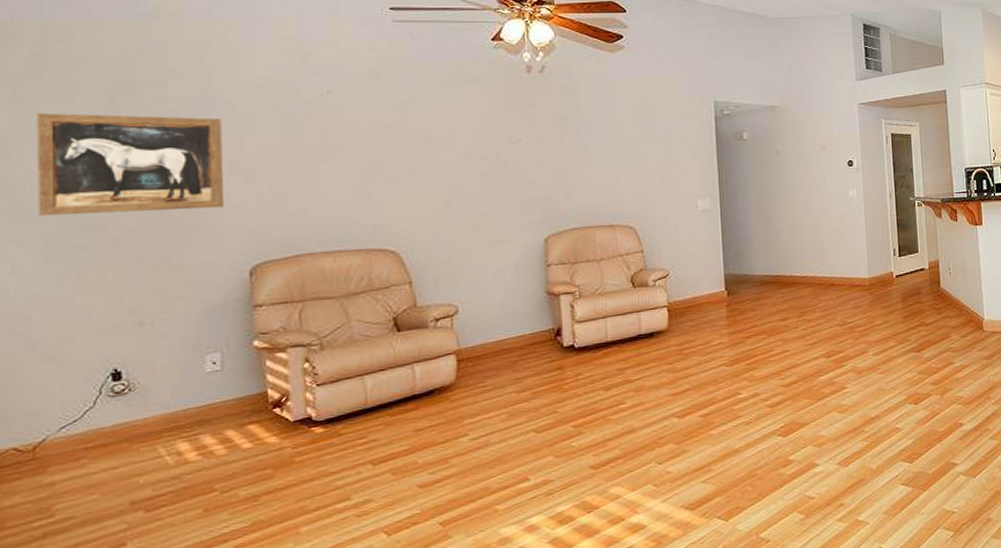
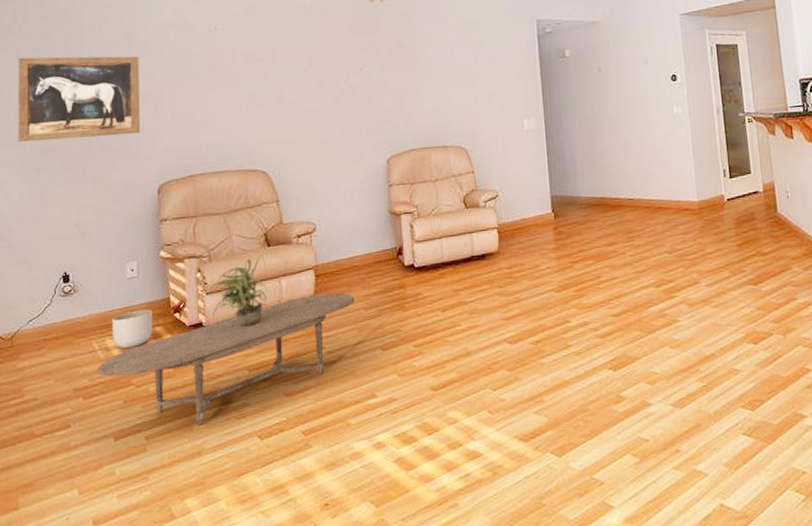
coffee table: none [165,377,505,528] -> present [98,292,355,426]
planter: none [186,405,243,452] -> present [112,309,152,348]
potted plant: none [319,336,402,419] -> present [208,251,271,327]

